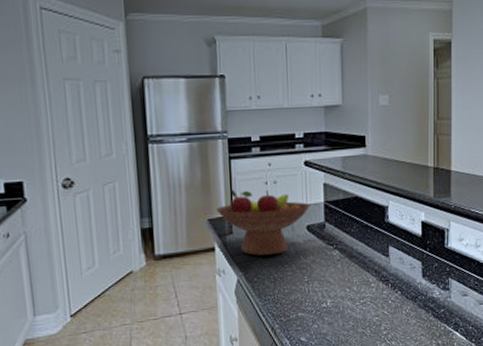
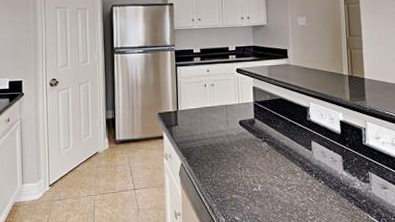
fruit bowl: present [216,189,310,256] -> none [165,90,242,144]

